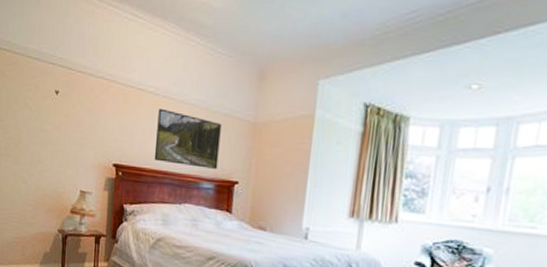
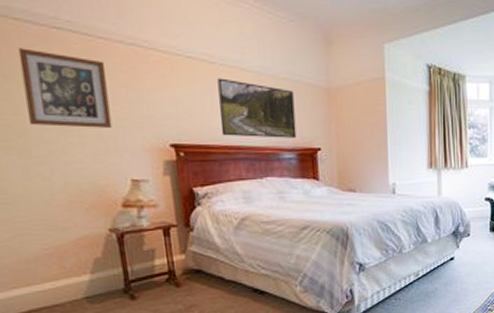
wall art: none [23,79,78,145] -> present [17,48,112,128]

